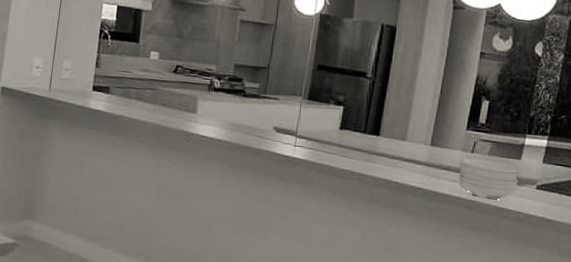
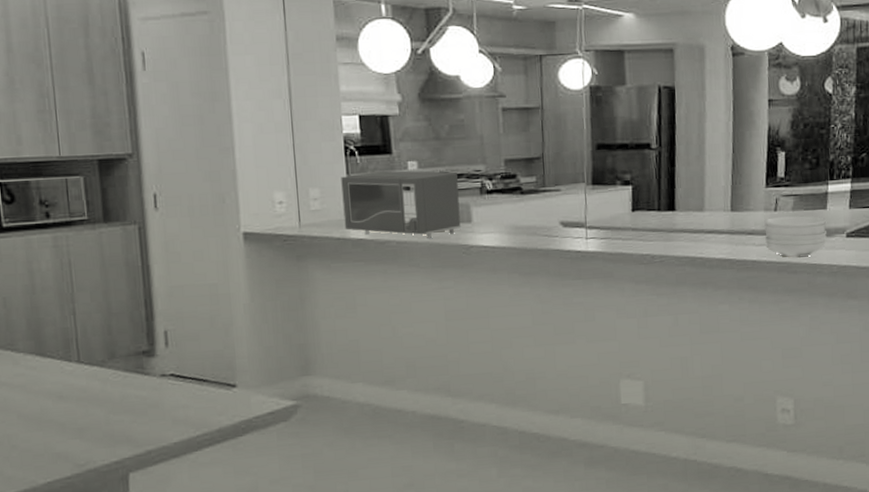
microwave: none [87,54,191,121] -> present [341,170,461,239]

